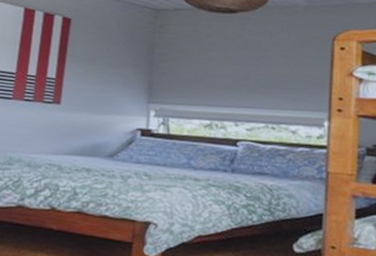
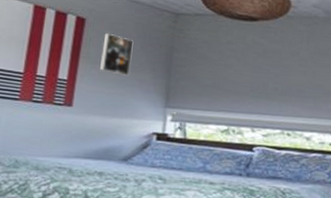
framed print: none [85,31,116,73] -> present [100,33,134,76]

